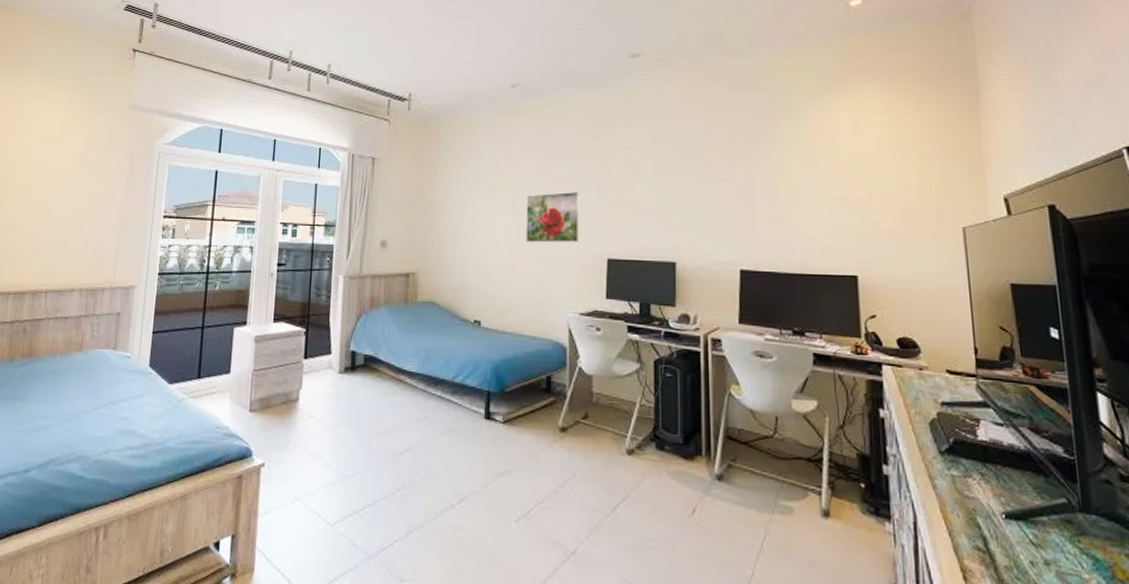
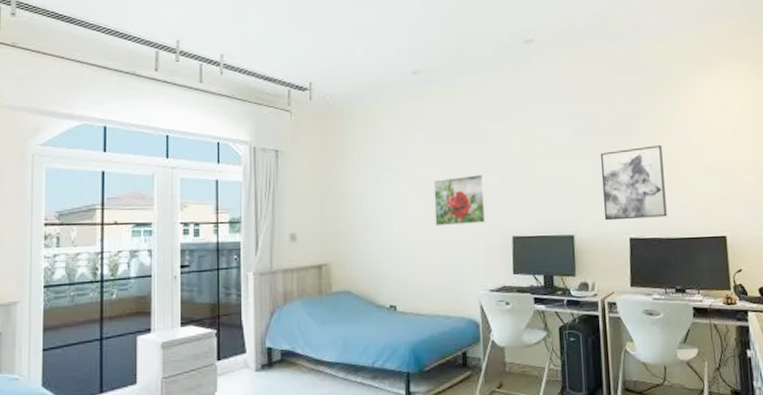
wall art: none [709,170,786,250] -> present [600,145,667,221]

